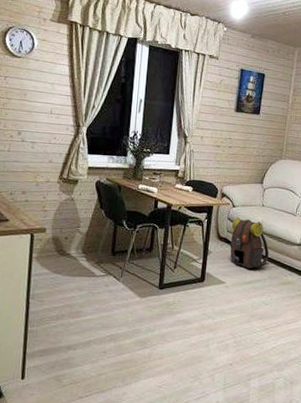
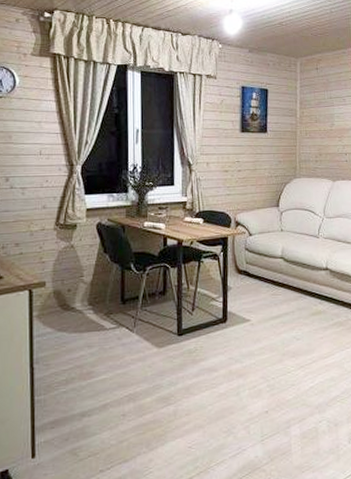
backpack: present [229,217,269,268] -> none [250,246,294,301]

